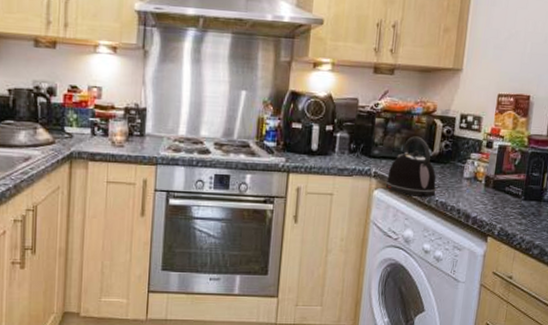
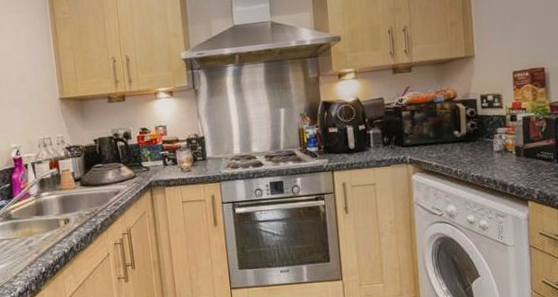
kettle: present [385,136,437,197] -> none [421,121,470,175]

